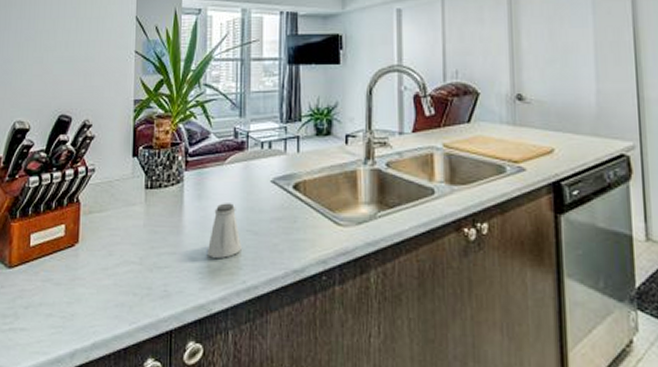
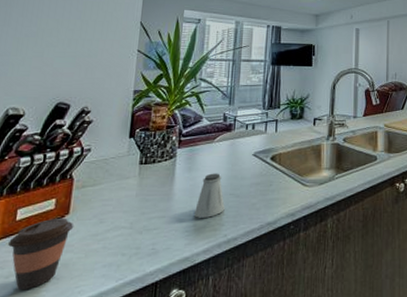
coffee cup: none [25,246,84,323] -> present [8,217,74,290]

